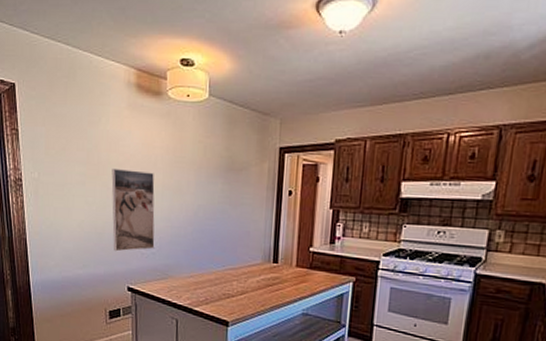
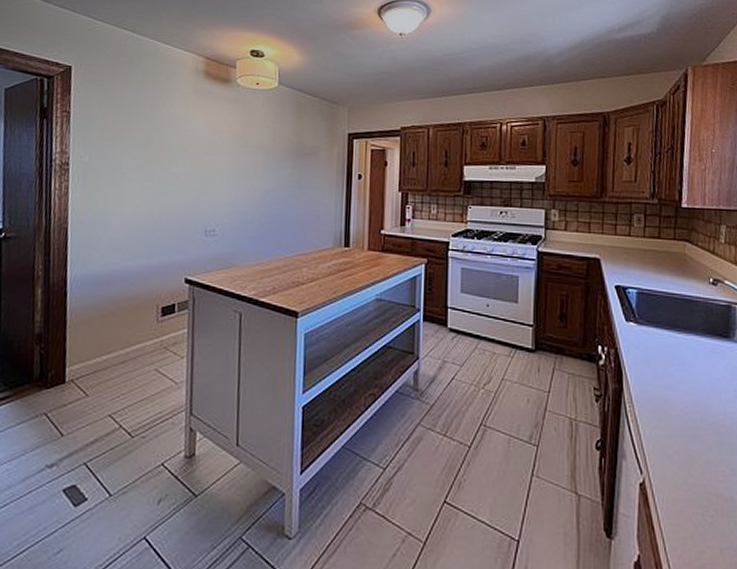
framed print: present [111,168,155,252] -> none [170,152,220,240]

